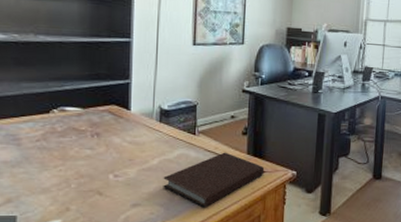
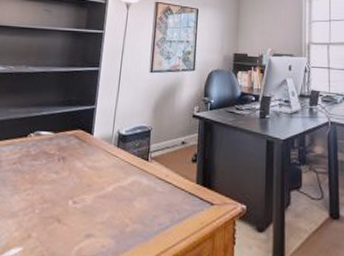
notebook: present [163,152,265,208] -> none [115,180,214,244]

